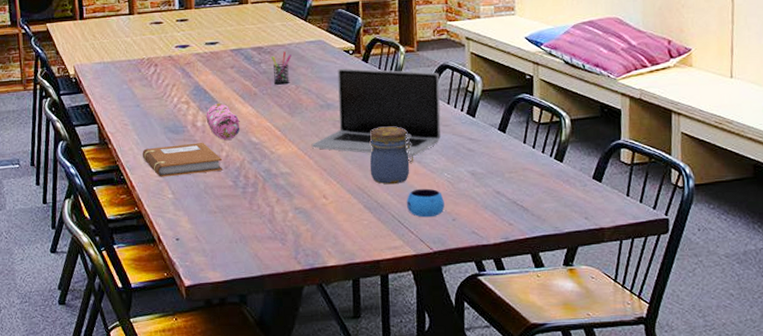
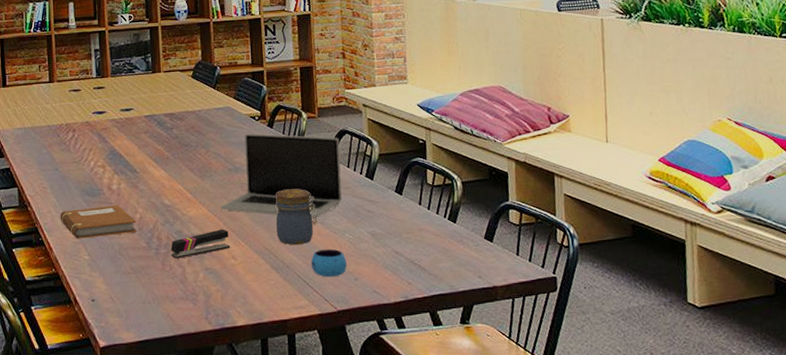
pencil case: present [206,102,240,140] -> none [121,166,154,202]
stapler: none [258,167,322,198] -> present [170,229,231,259]
pen holder: present [271,51,291,85] -> none [182,117,201,149]

